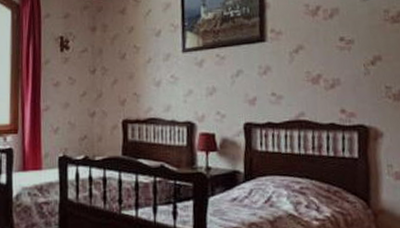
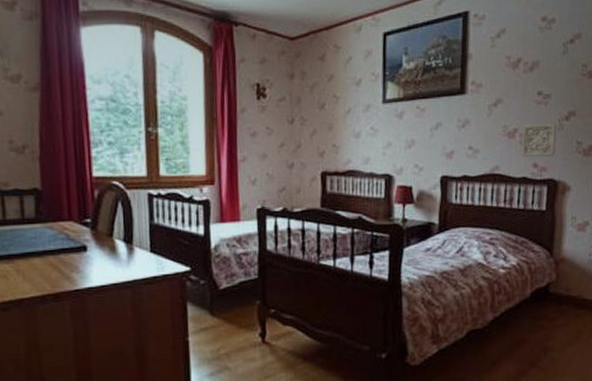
wall ornament: none [326,68,363,103] -> present [521,123,557,157]

